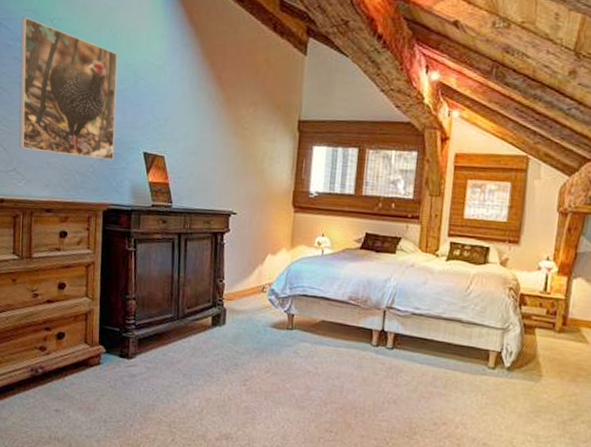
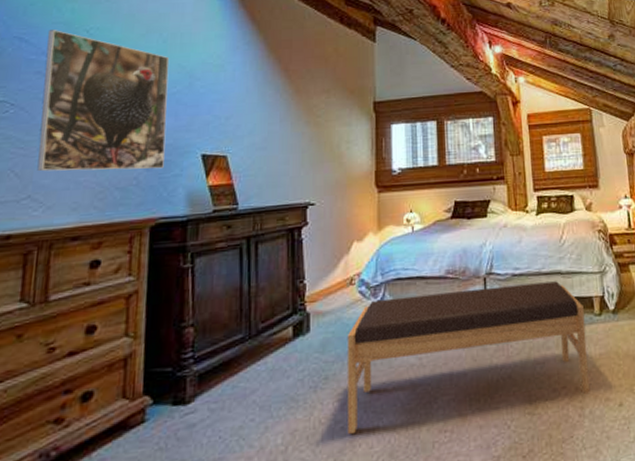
bench: none [250,310,478,434] -> present [347,281,589,434]

